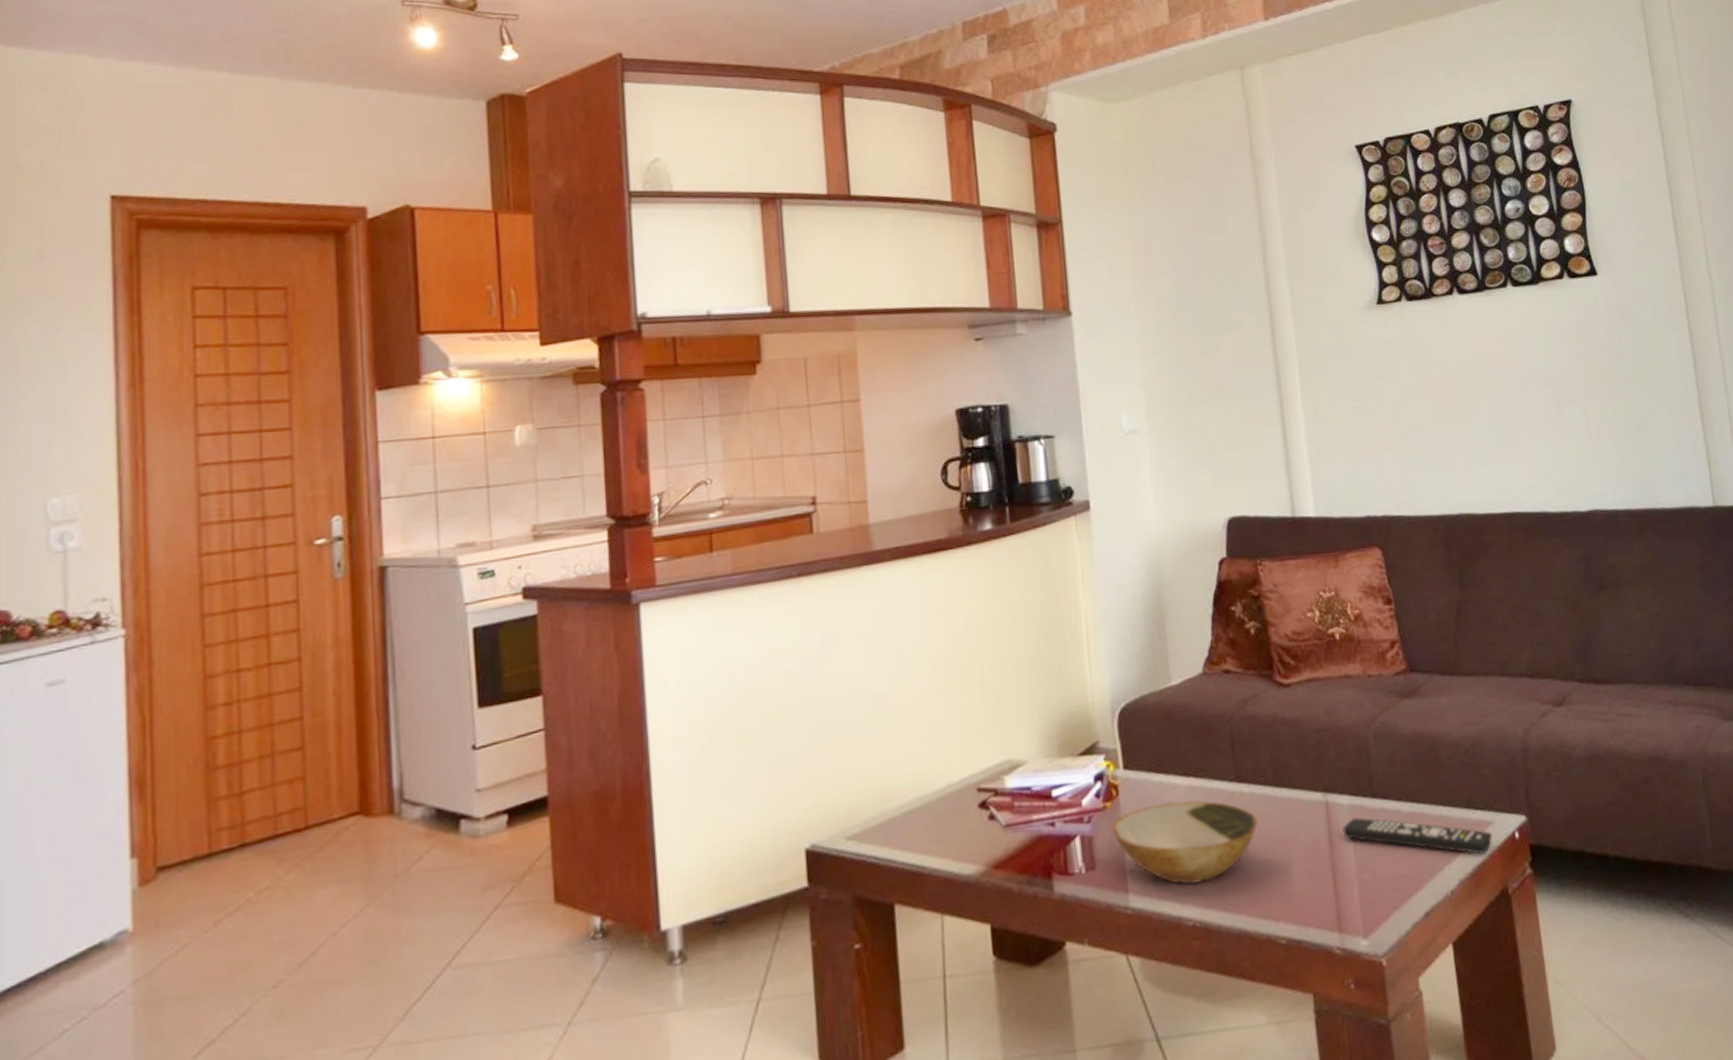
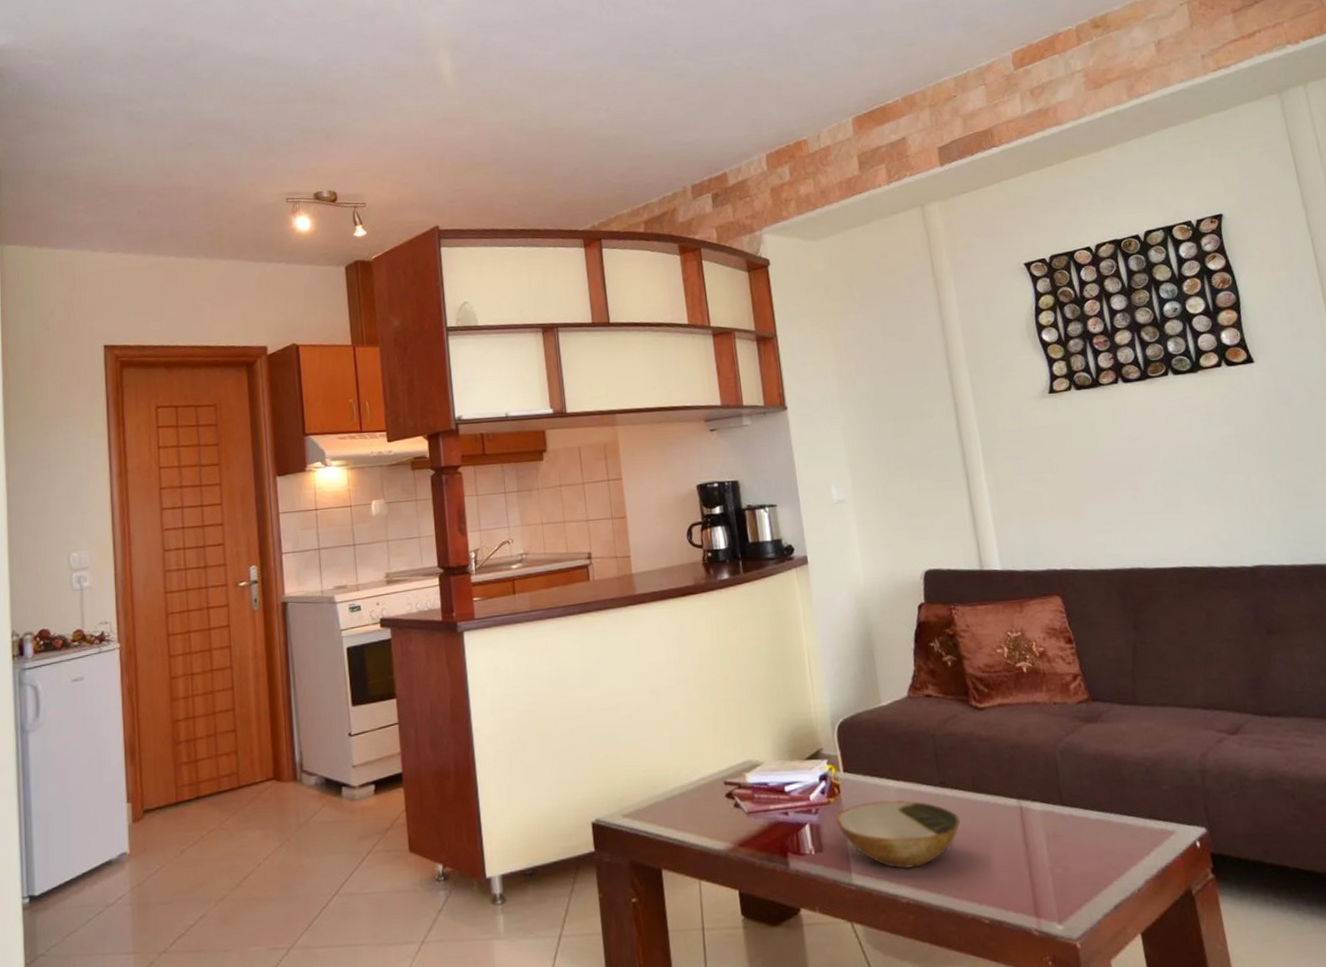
remote control: present [1342,817,1493,855] -> none [1036,821,1175,859]

